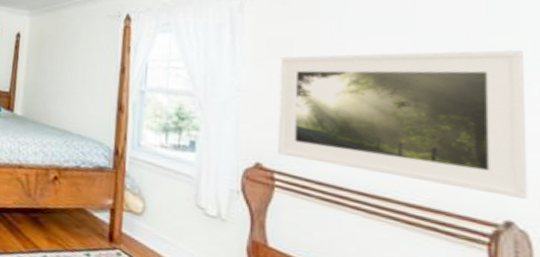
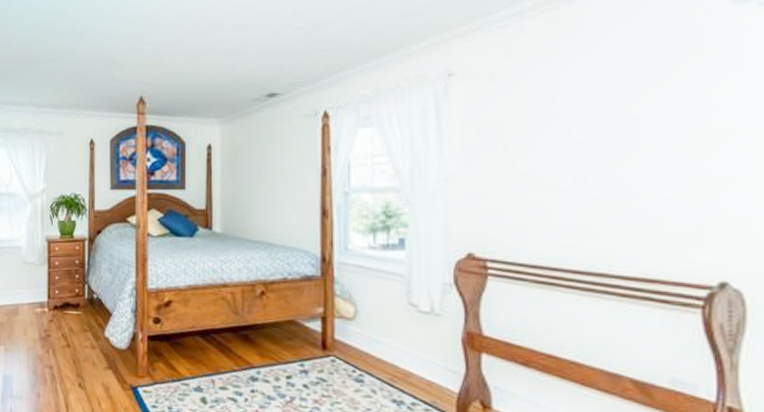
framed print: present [276,49,528,199] -> none [488,105,745,258]

